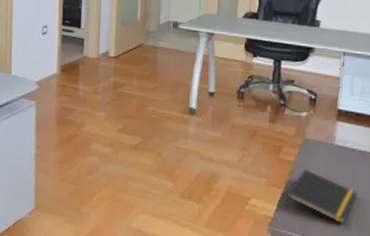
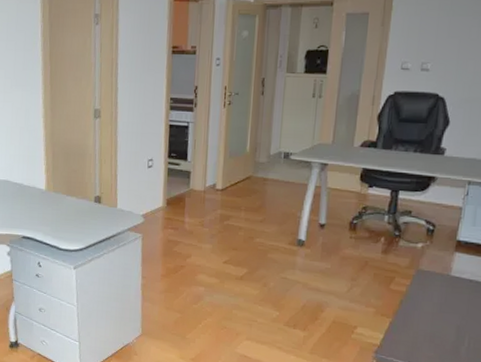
notepad: present [285,169,358,225] -> none [393,299,471,353]

